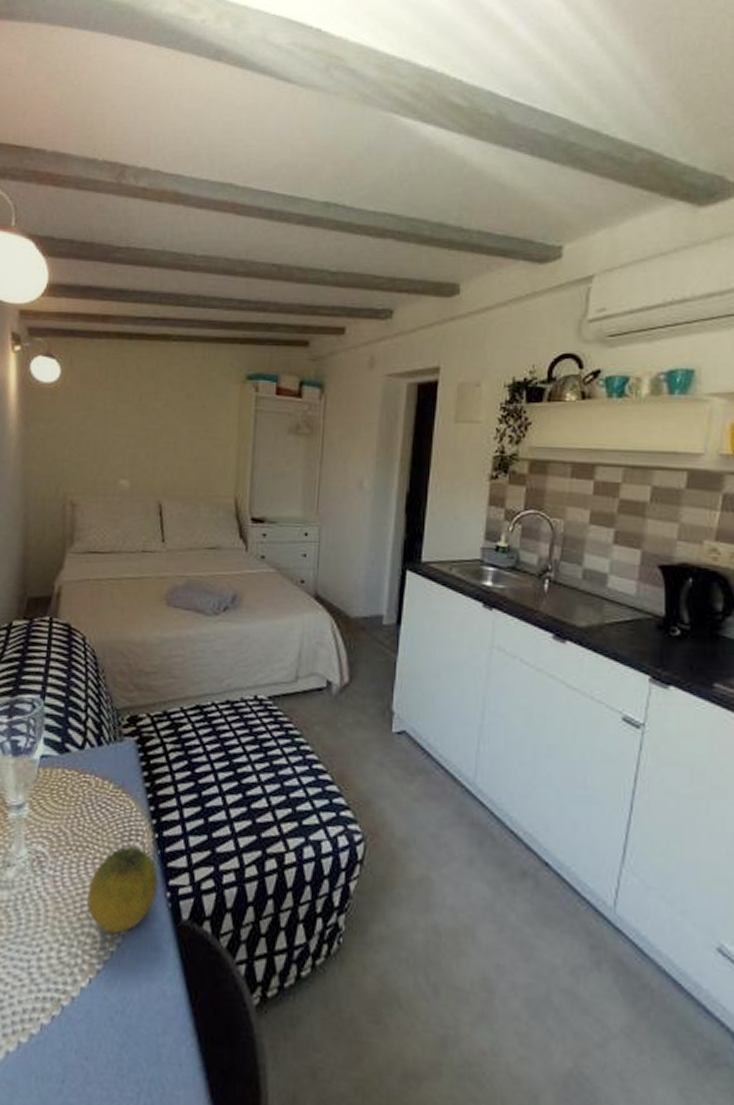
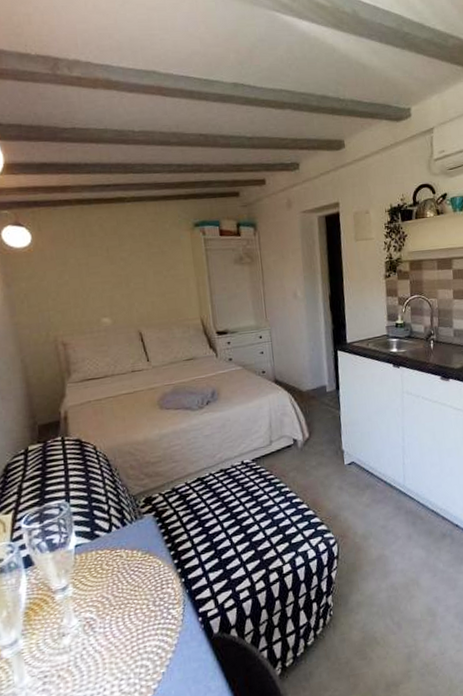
fruit: present [87,847,158,934] -> none [135,593,191,661]

